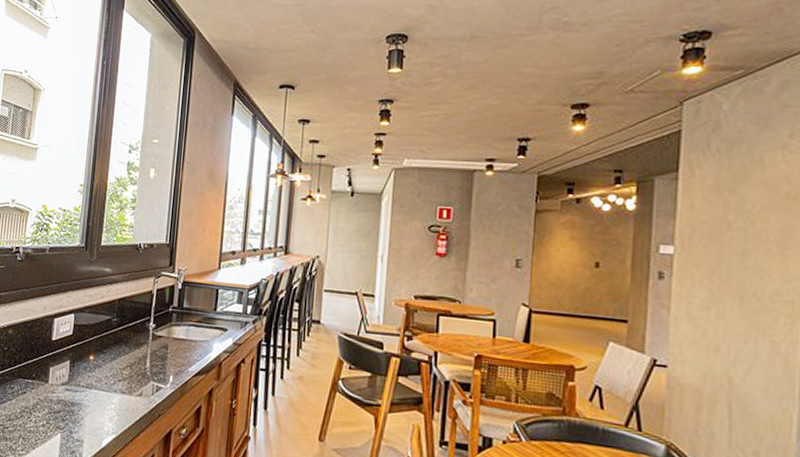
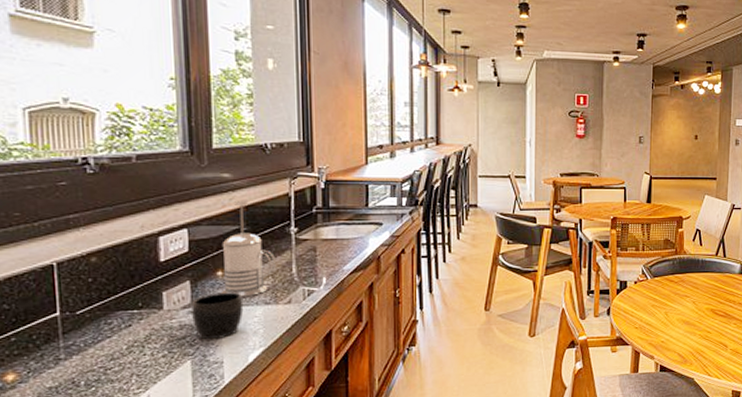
mug: none [66,375,106,419] -> present [191,292,244,340]
french press: none [90,293,135,384] -> present [220,200,275,297]

